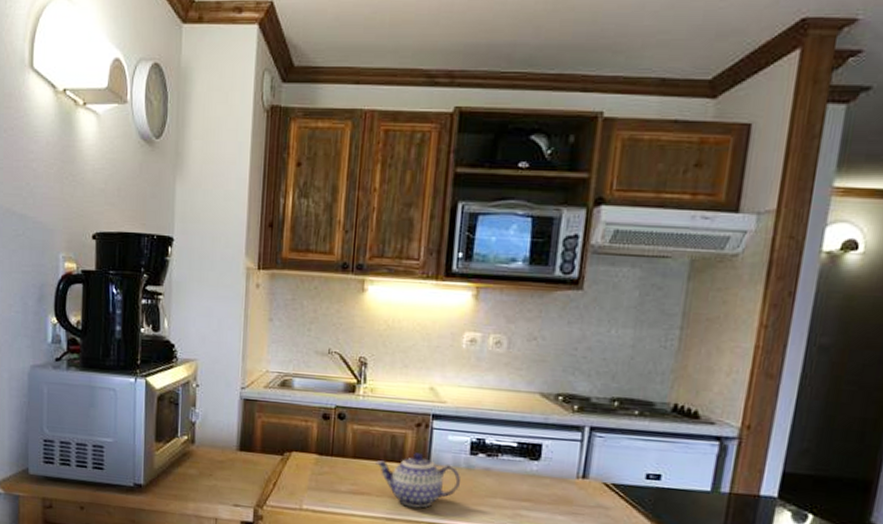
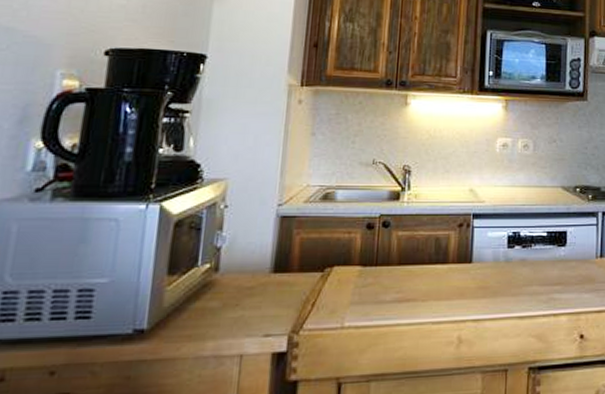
teapot: present [376,453,460,509] -> none [421,252,500,307]

